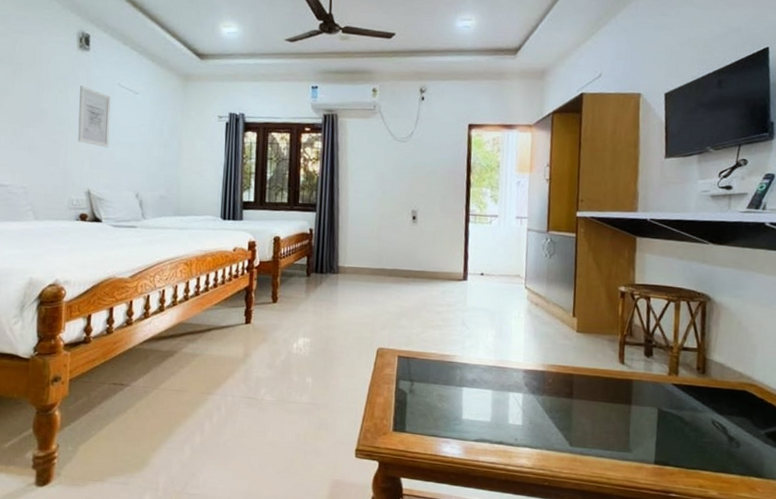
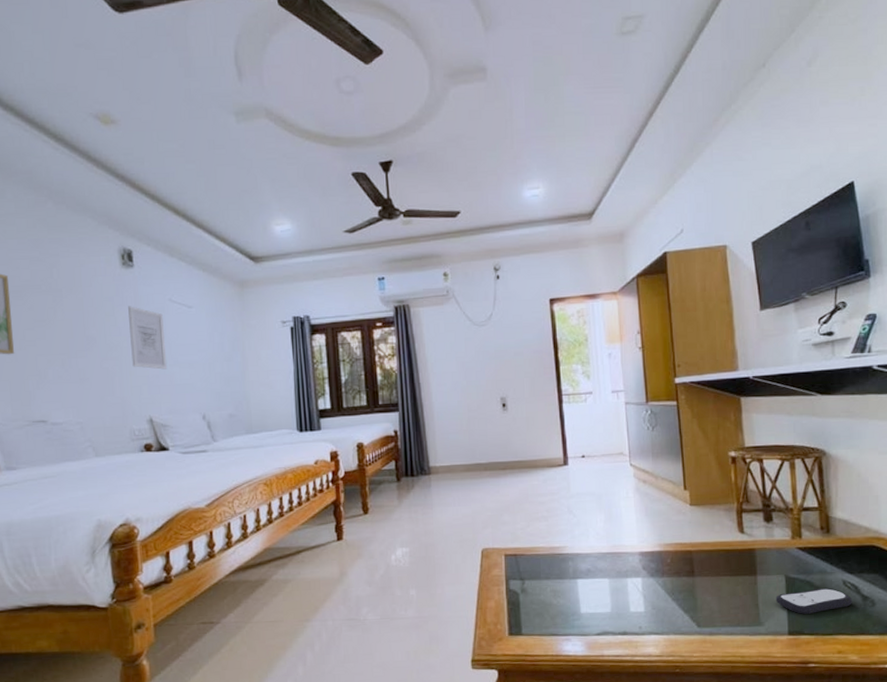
remote control: none [646,424,719,448] -> present [775,588,852,615]

